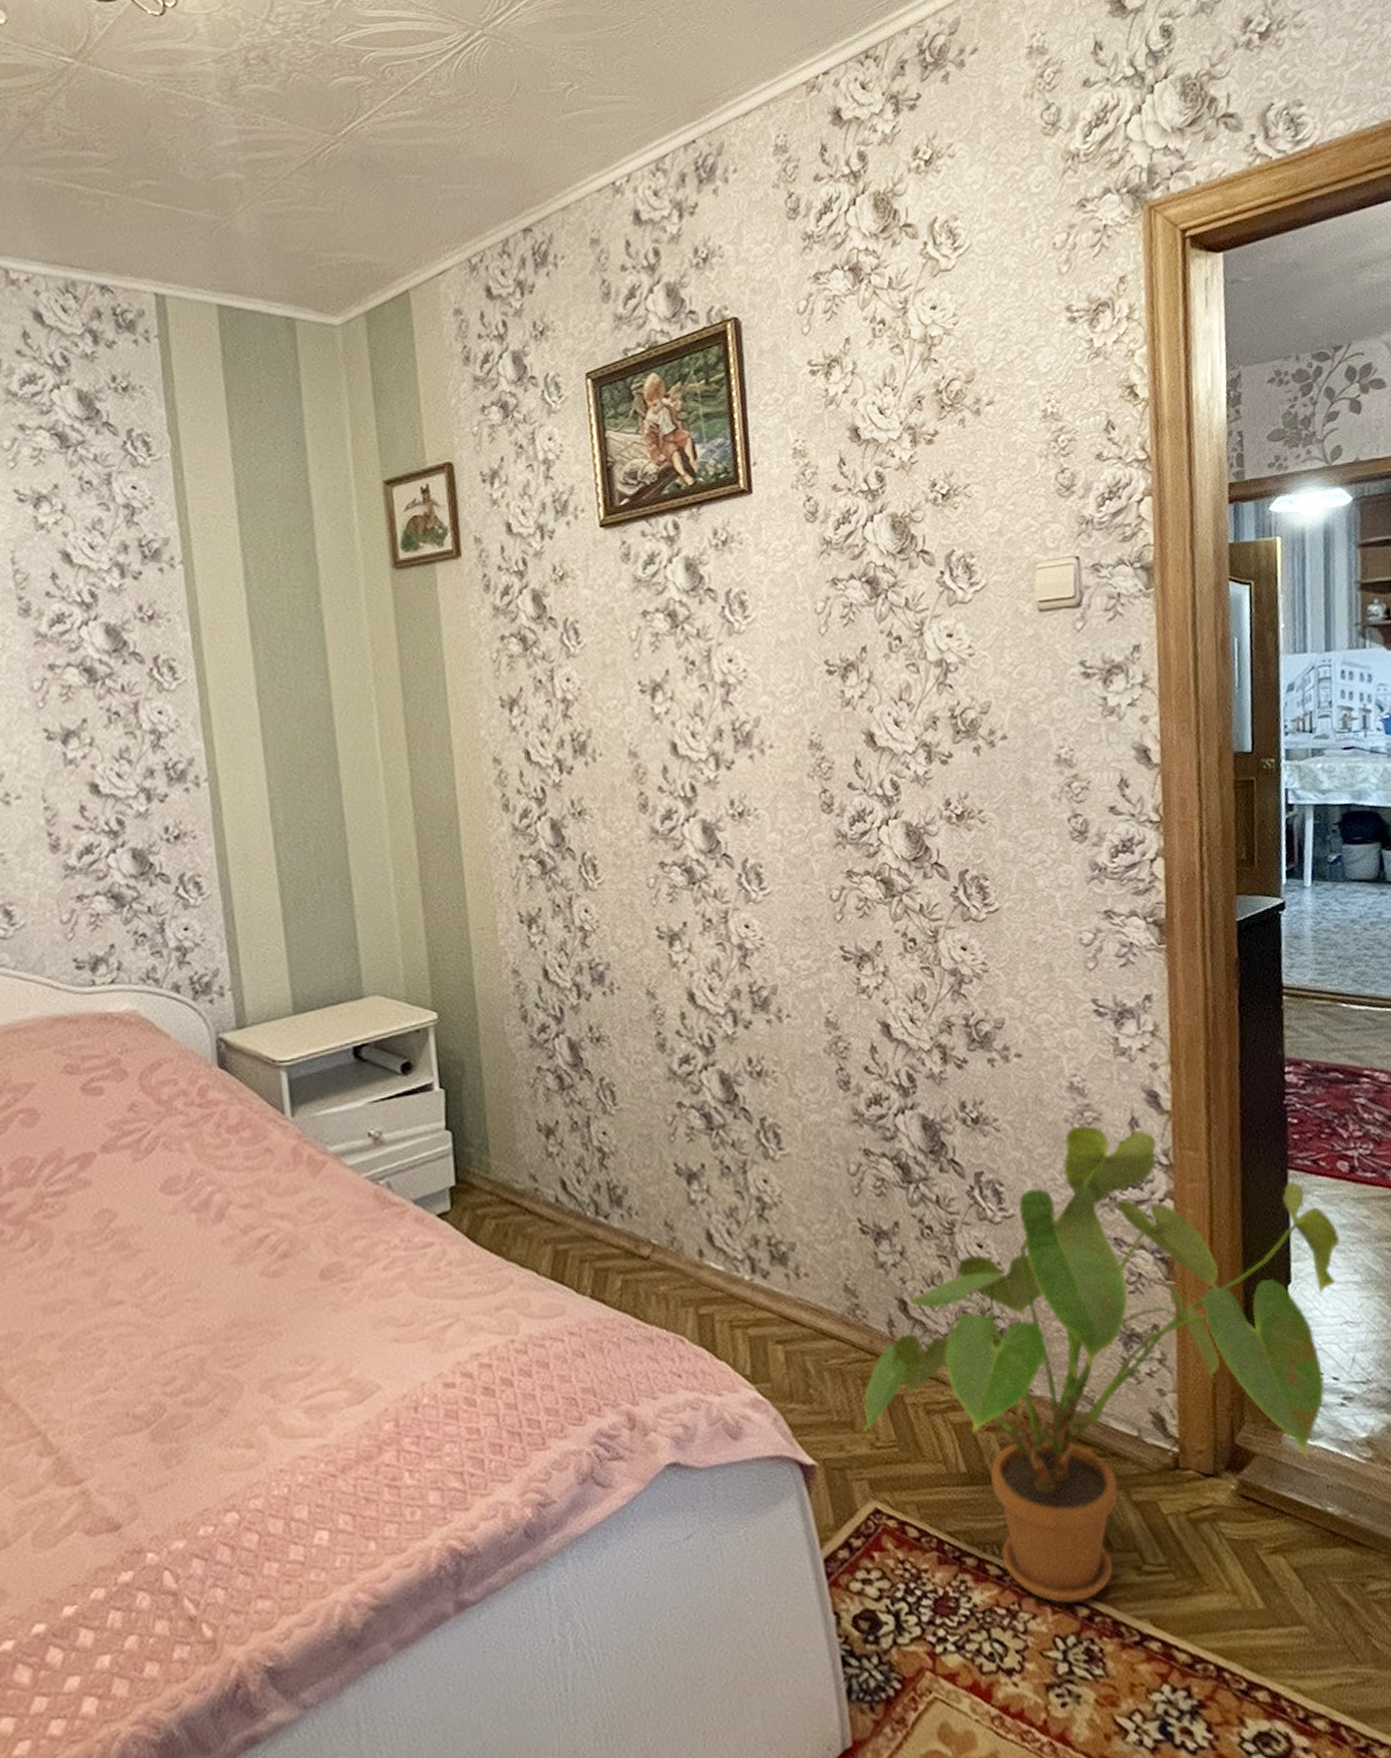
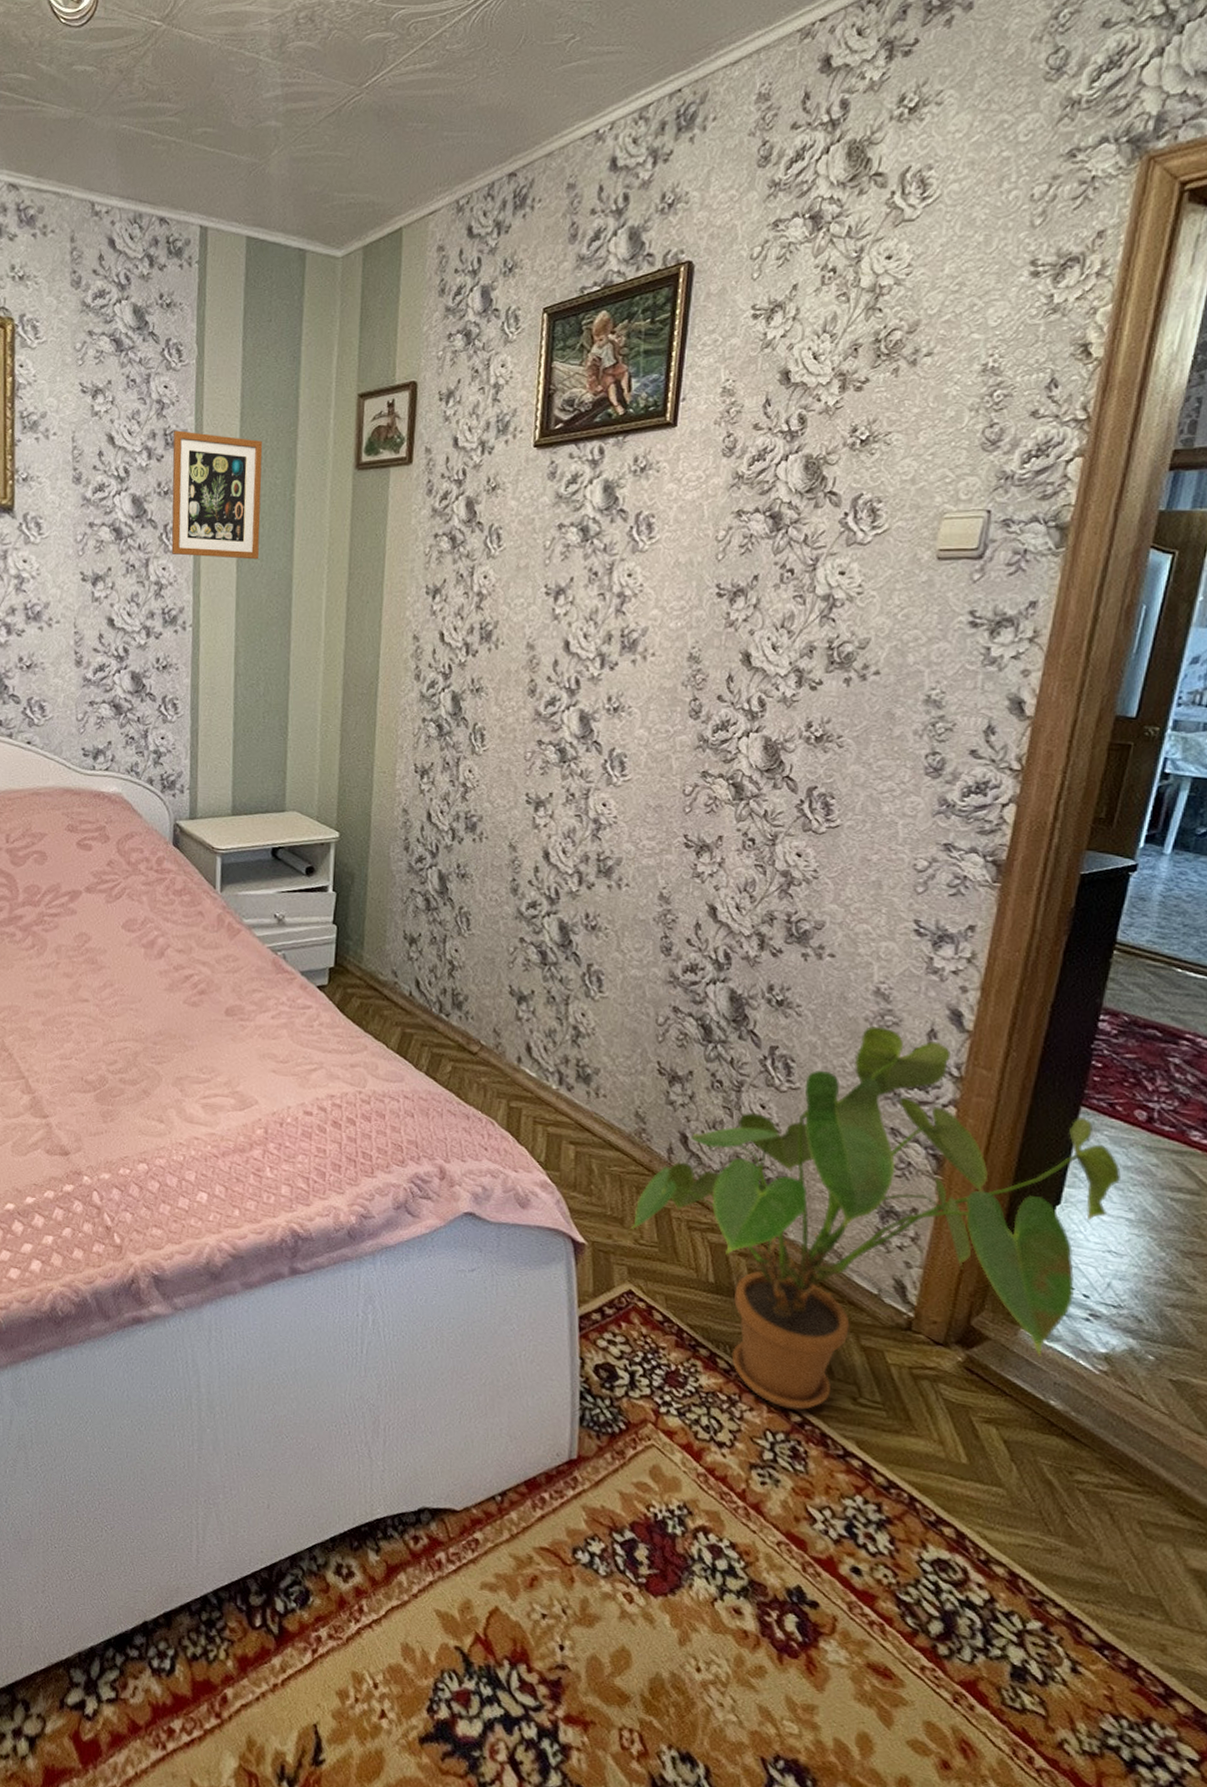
picture frame: none [152,539,286,693] -> present [171,430,263,560]

